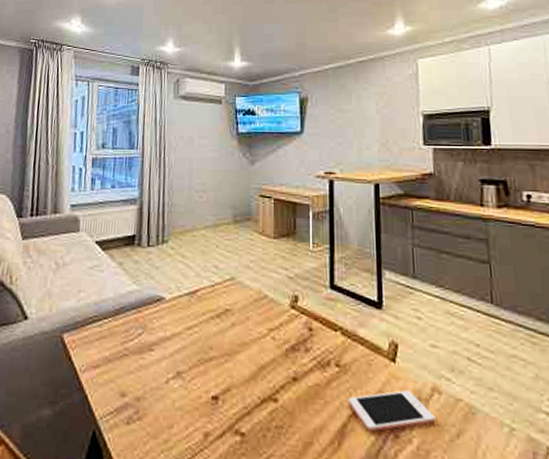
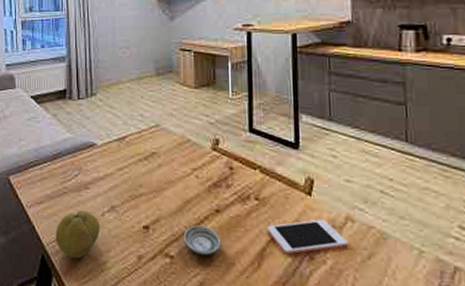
fruit: none [110,376,164,437] -> present [55,210,101,259]
saucer: none [256,395,298,433] -> present [183,225,222,256]

